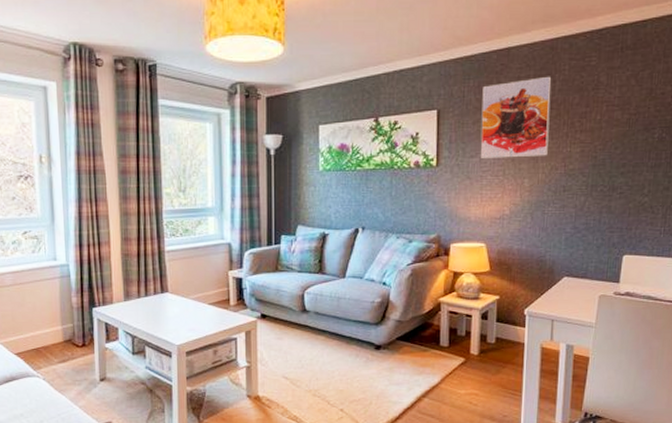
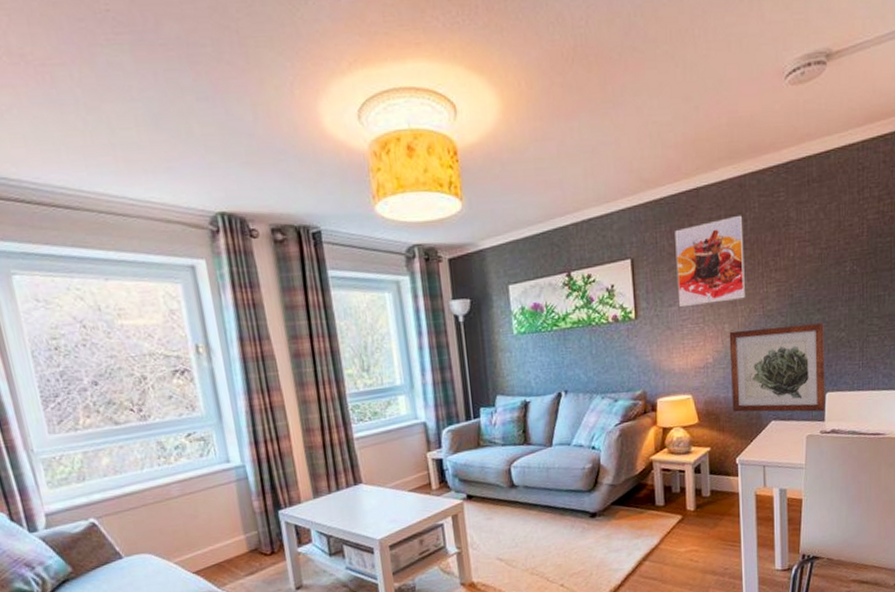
wall art: none [525,186,627,274] -> present [729,323,825,412]

